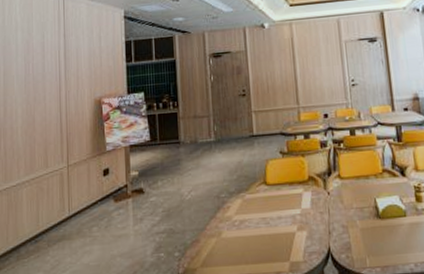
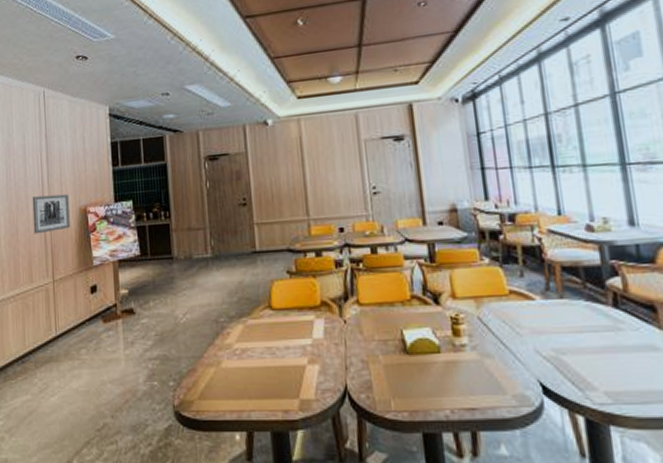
wall art: none [49,86,85,124] -> present [32,193,70,234]

